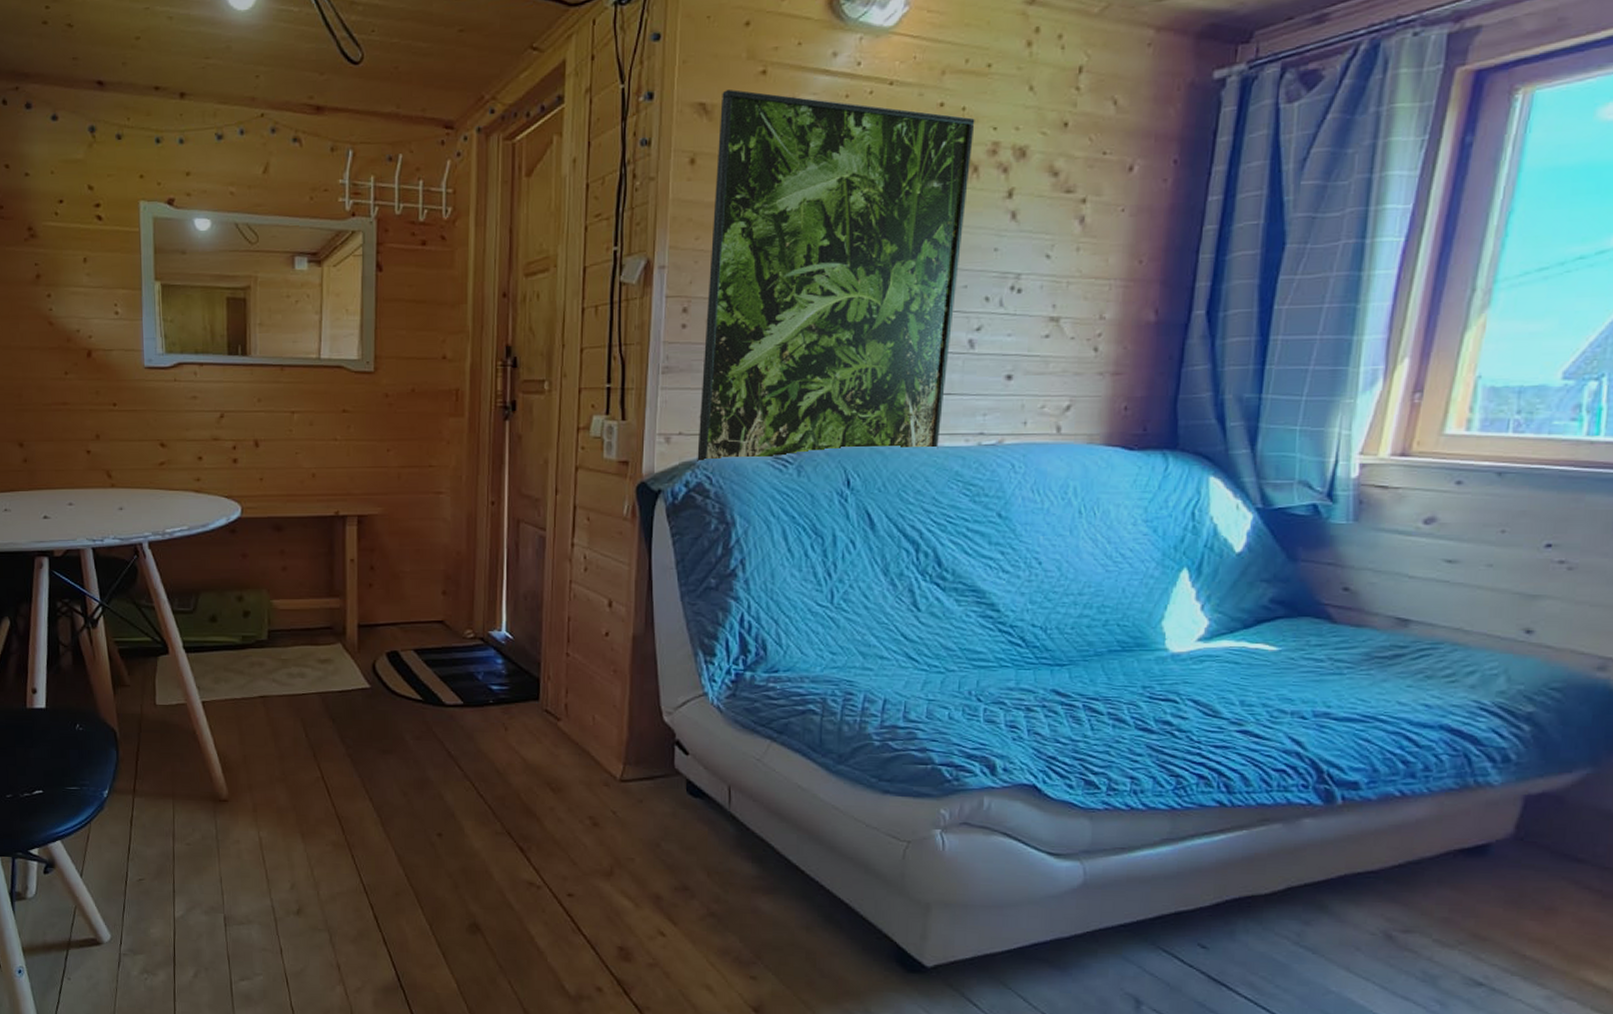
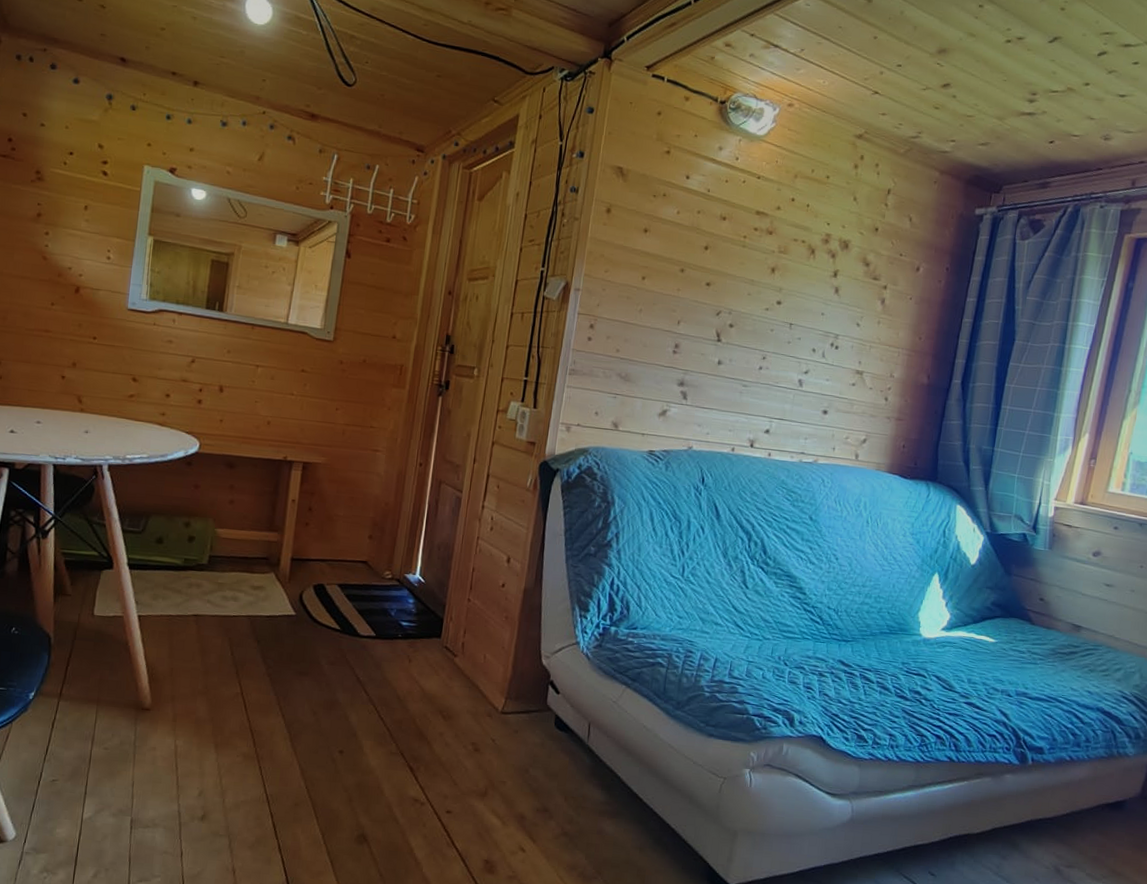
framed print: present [697,89,975,461] -> none [589,161,815,461]

